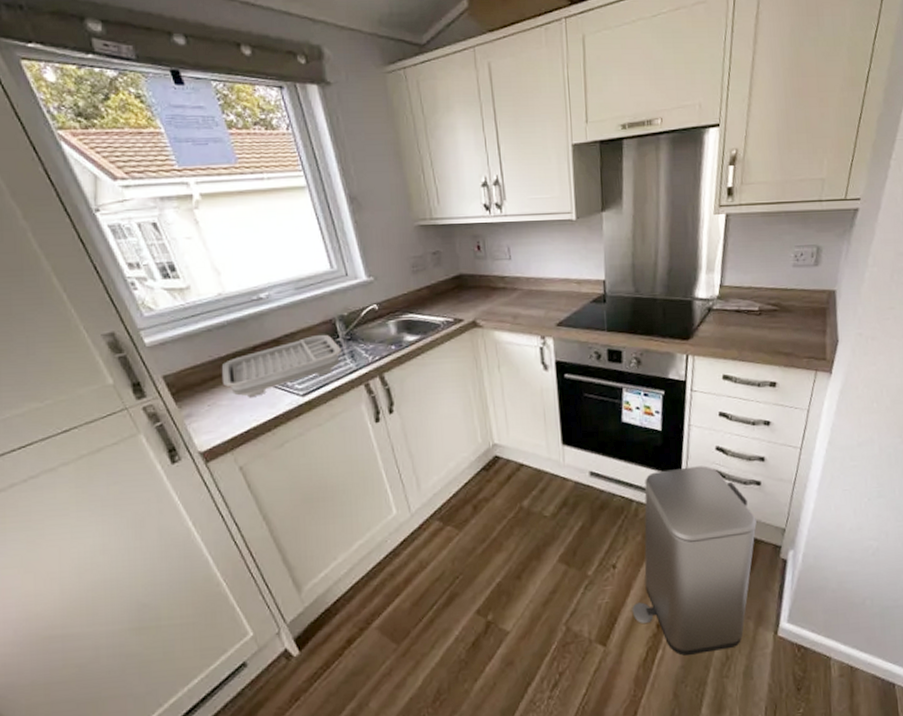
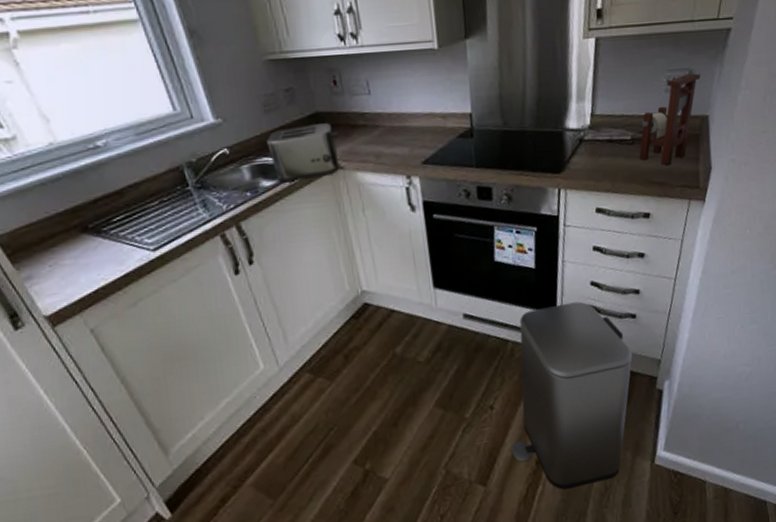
dish rack: present [221,334,341,398] -> none [60,183,192,256]
toaster: none [413,285,479,339] -> present [266,123,340,184]
paper towel holder: none [766,249,828,336] -> present [639,73,701,165]

